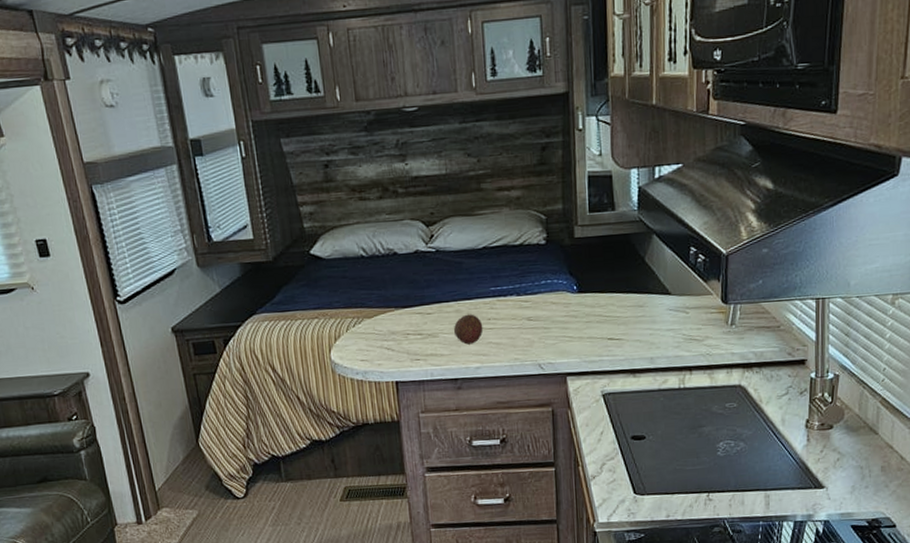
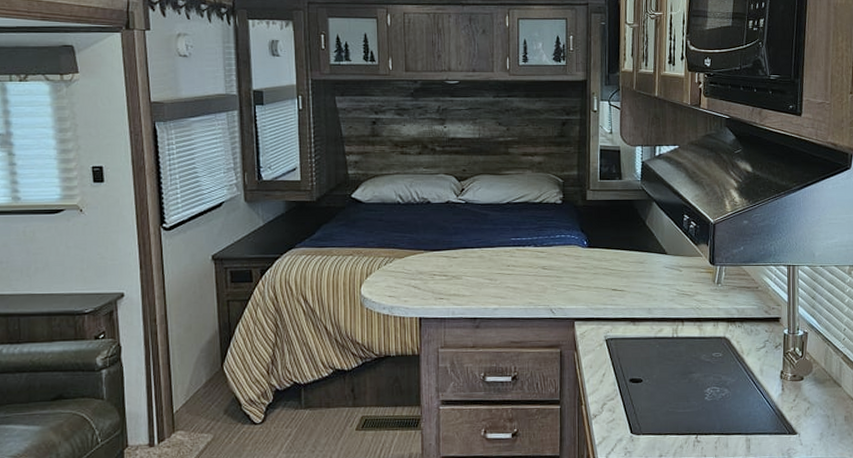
fruit: present [454,314,483,345] -> none [477,260,503,287]

